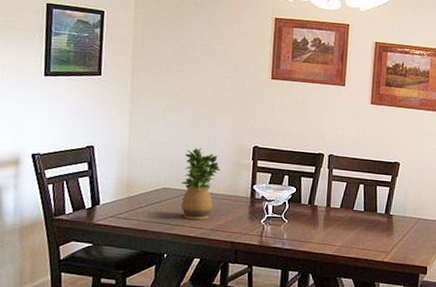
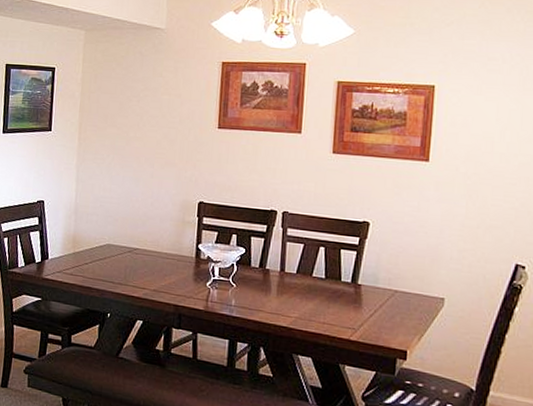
potted plant: present [181,148,221,220] -> none [124,203,164,280]

